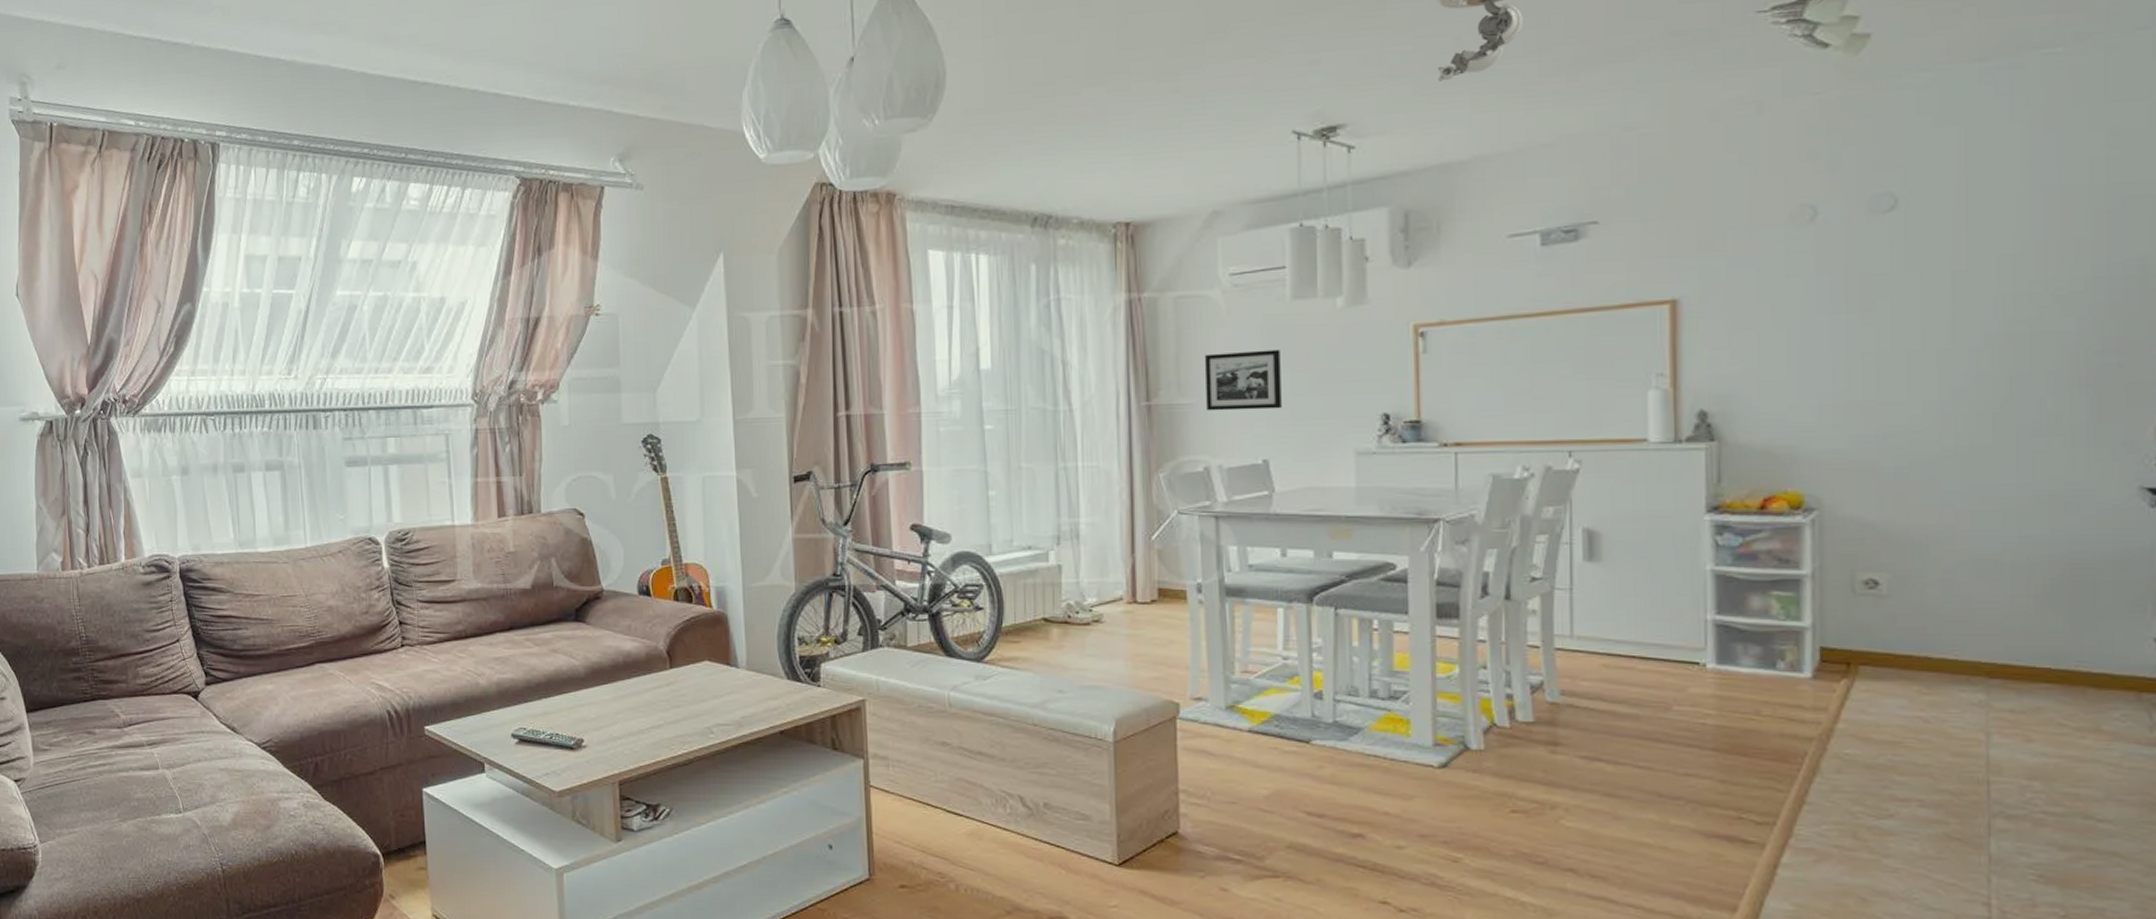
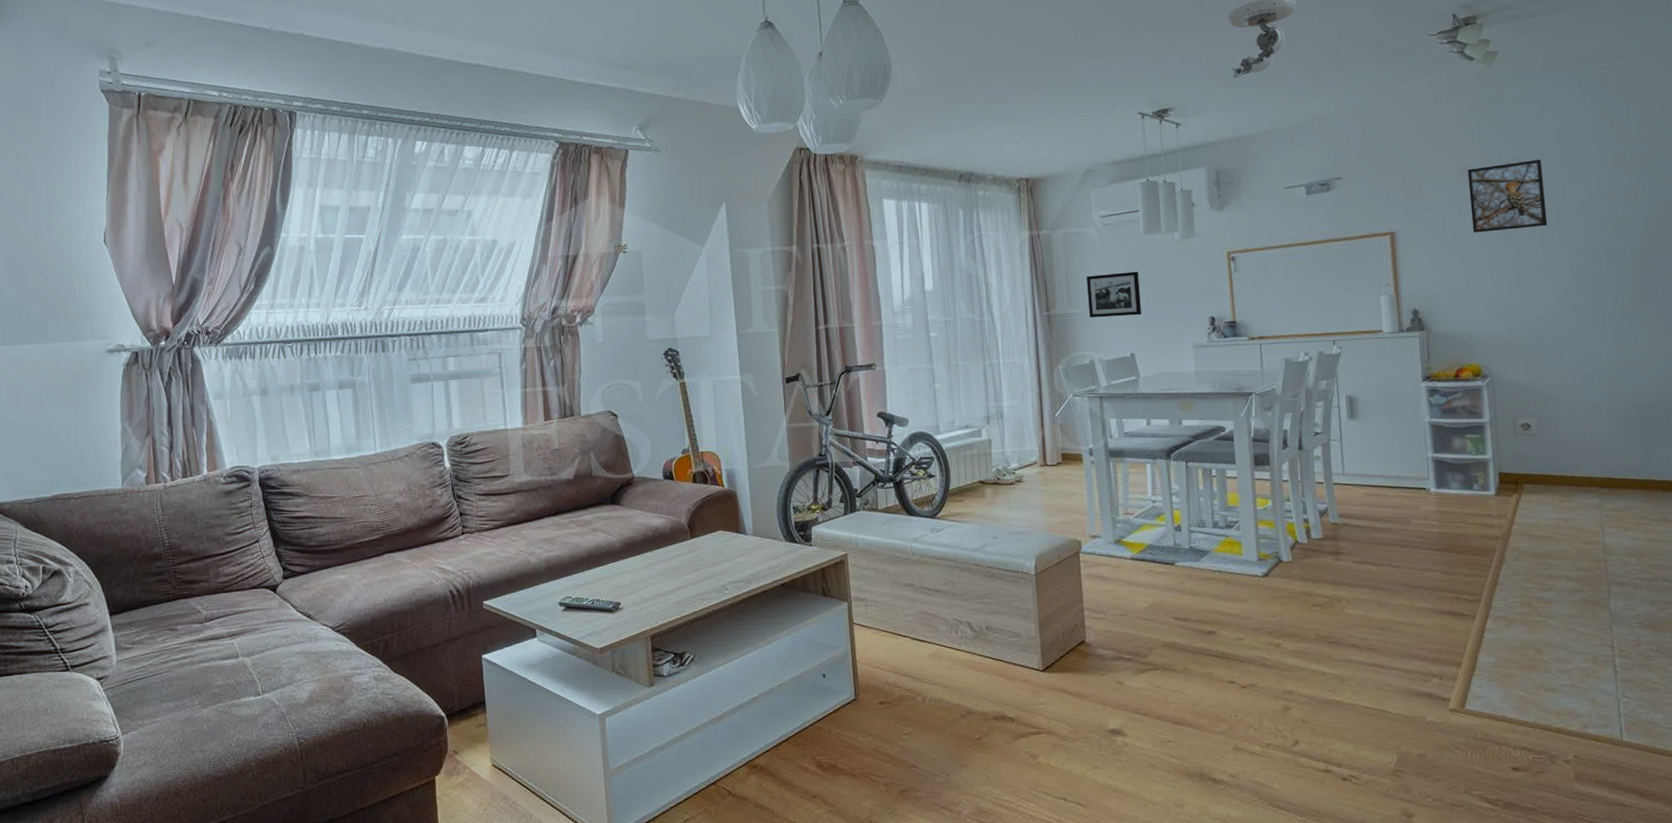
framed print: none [1804,193,1934,302] -> present [1467,159,1548,233]

